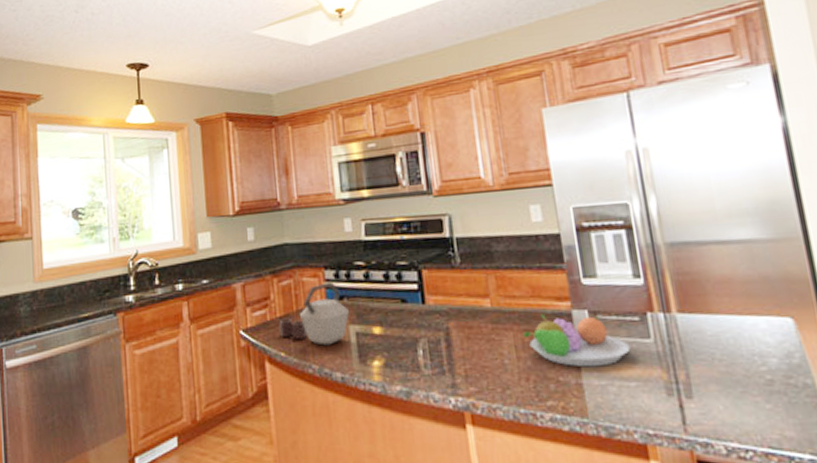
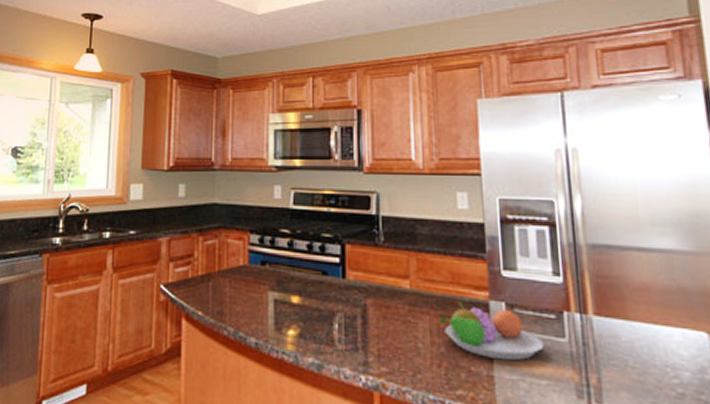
kettle: present [278,282,349,346] -> none [199,246,269,309]

